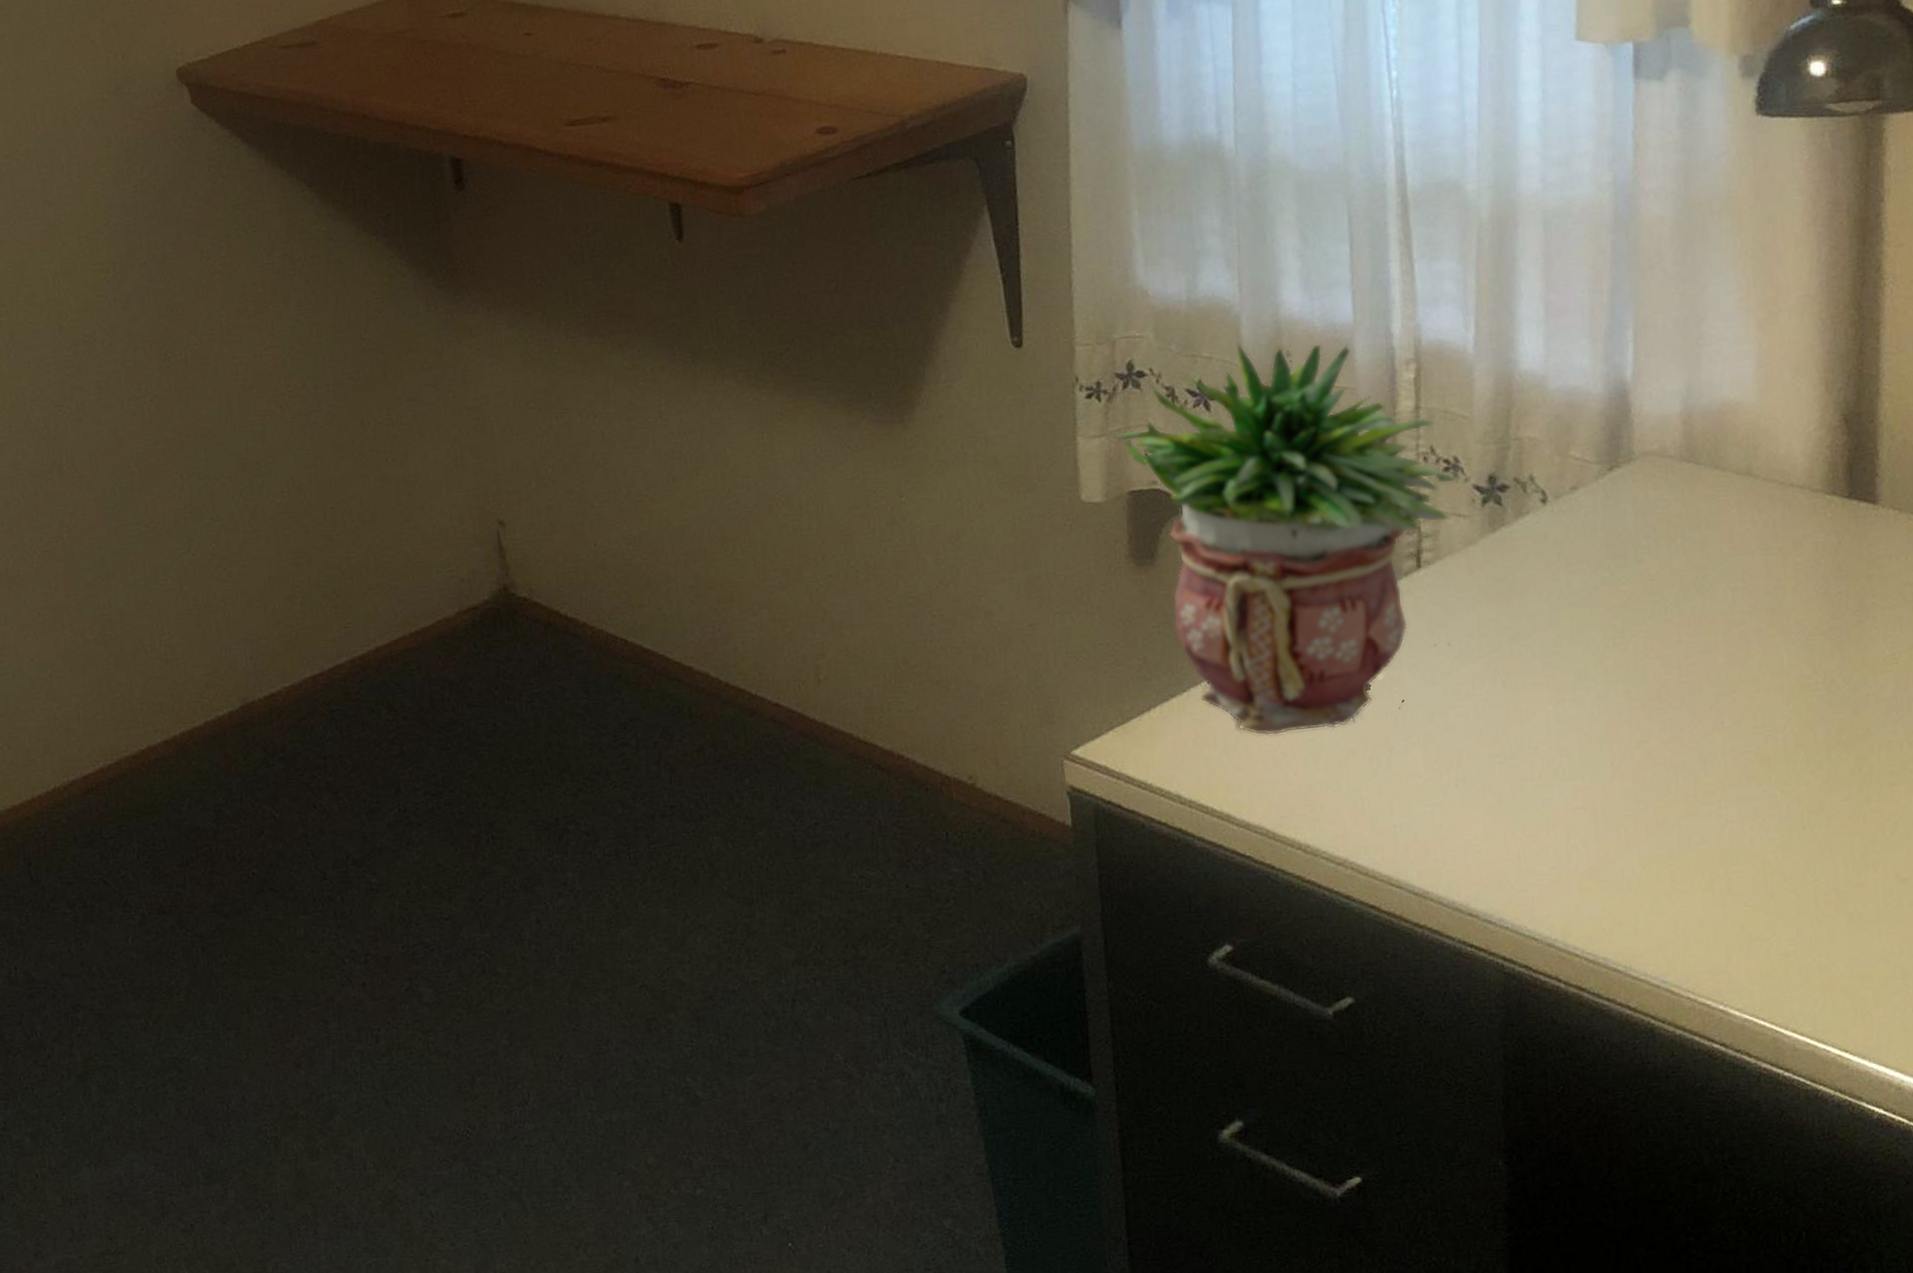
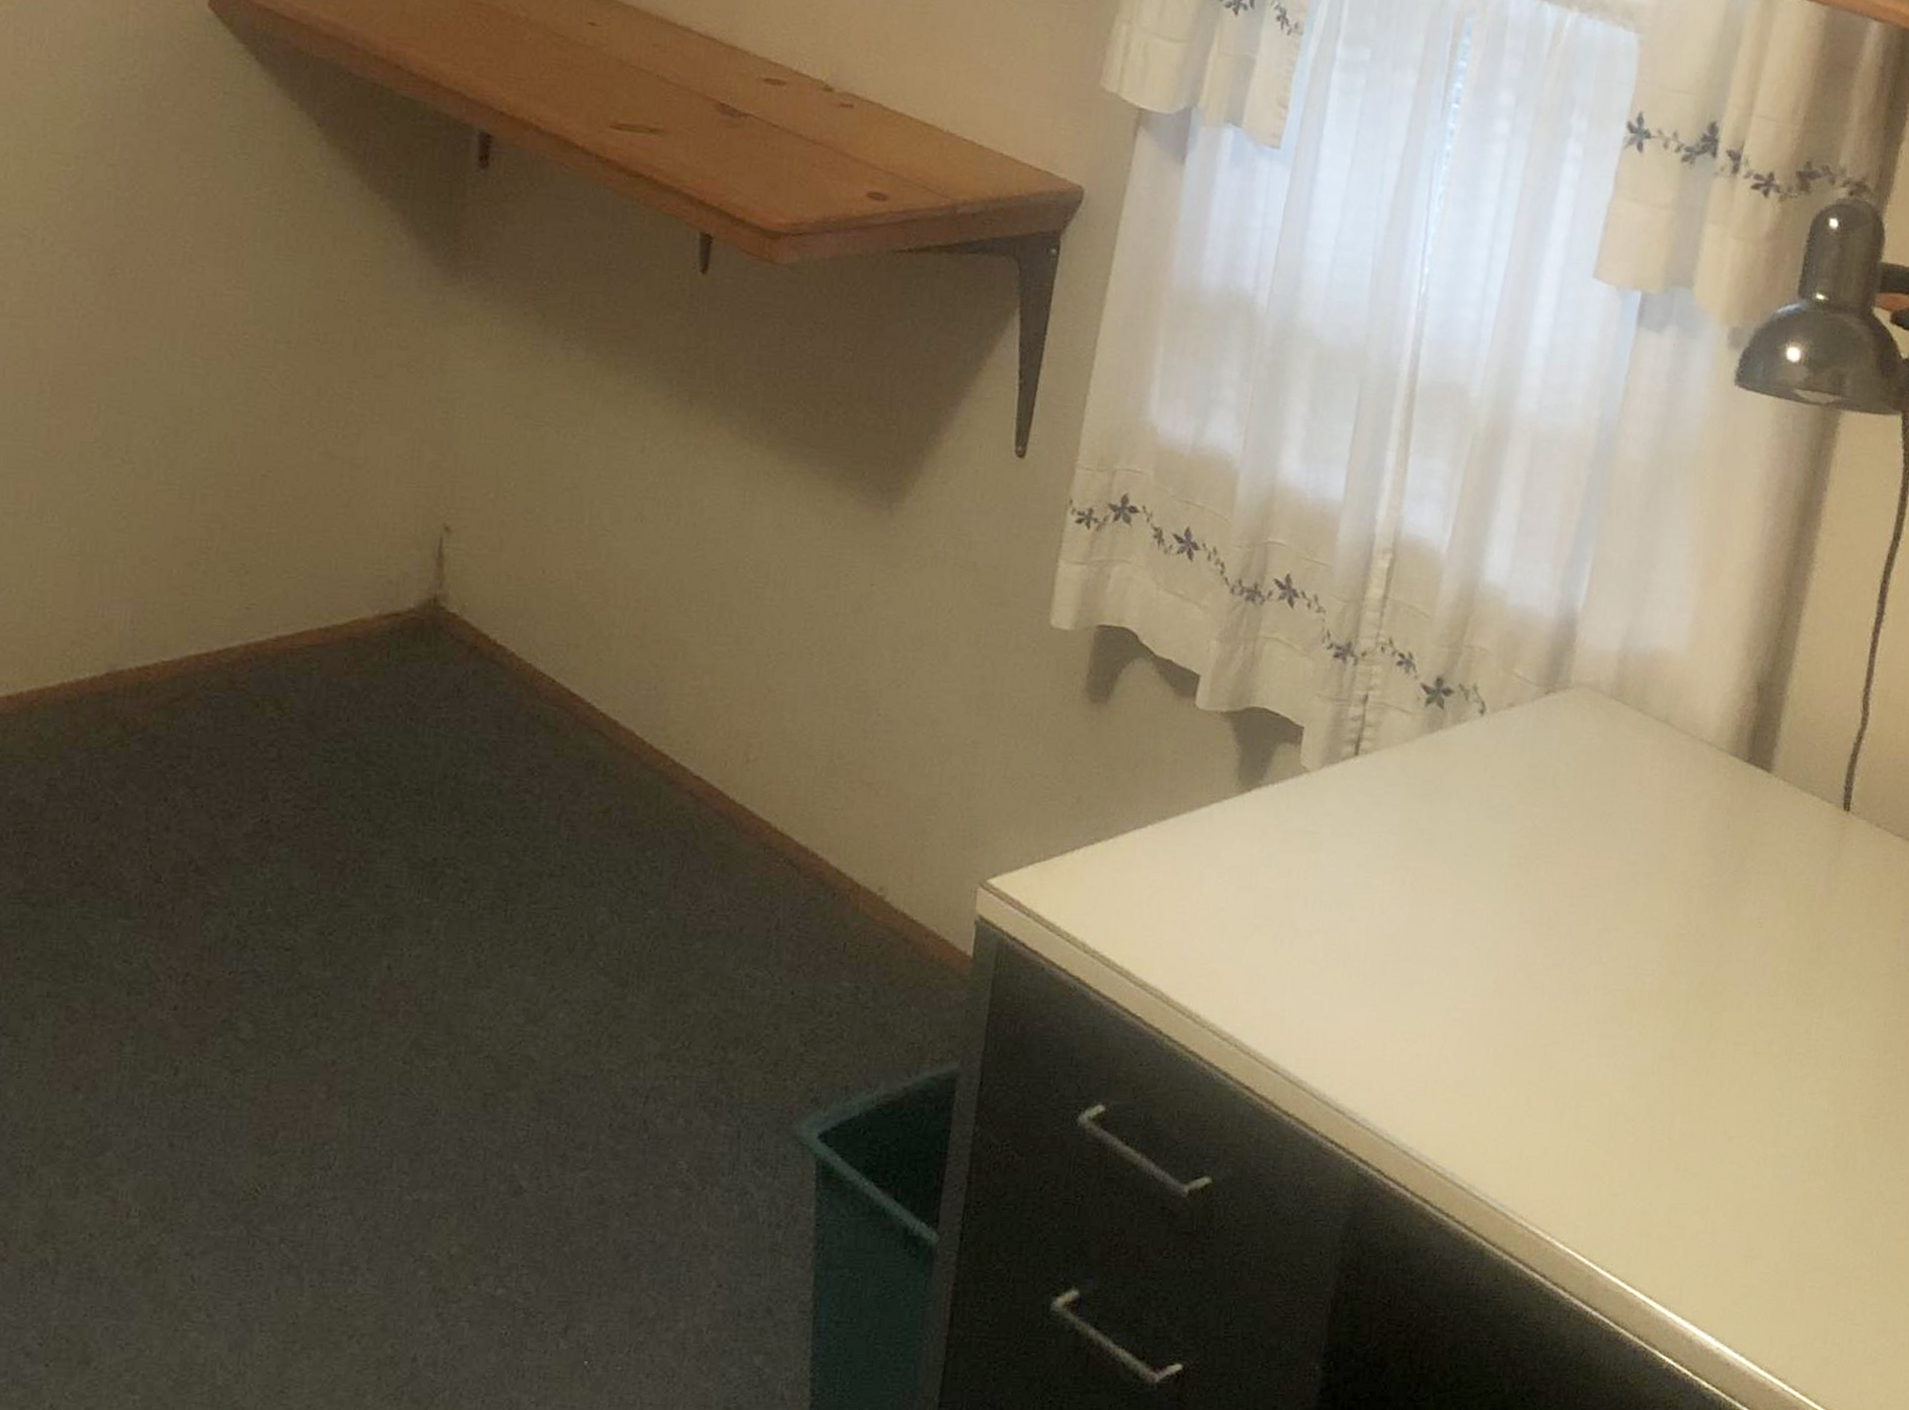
potted plant: present [1112,342,1458,736] -> none [1093,498,1408,902]

